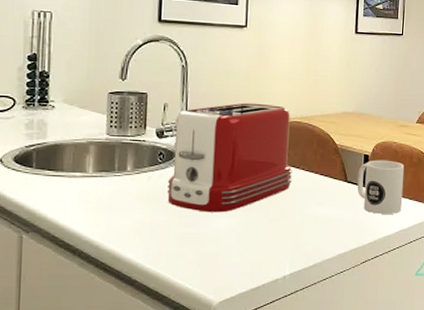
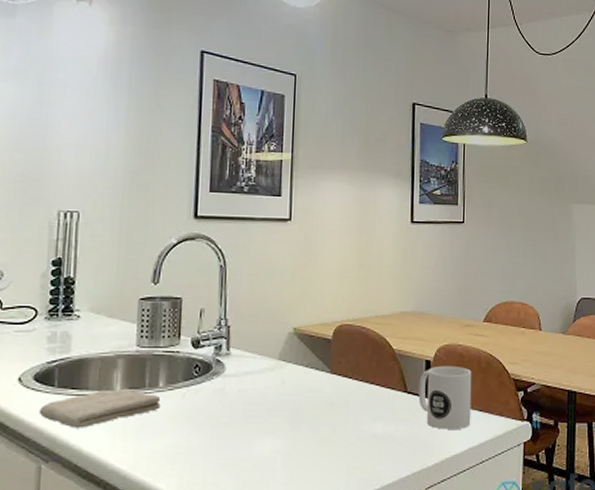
washcloth: none [19,170,129,205] -> present [38,388,161,429]
toaster: present [167,102,293,213] -> none [204,305,346,433]

